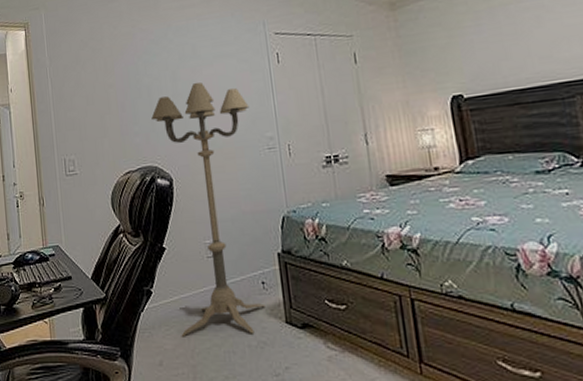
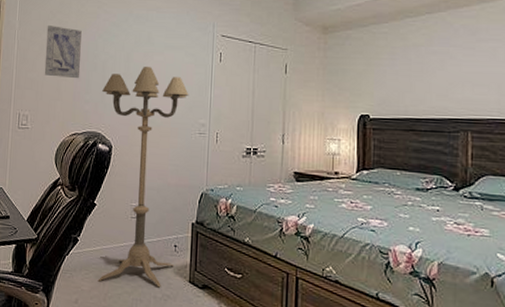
wall art: none [80,55,125,112] -> present [44,24,82,79]

